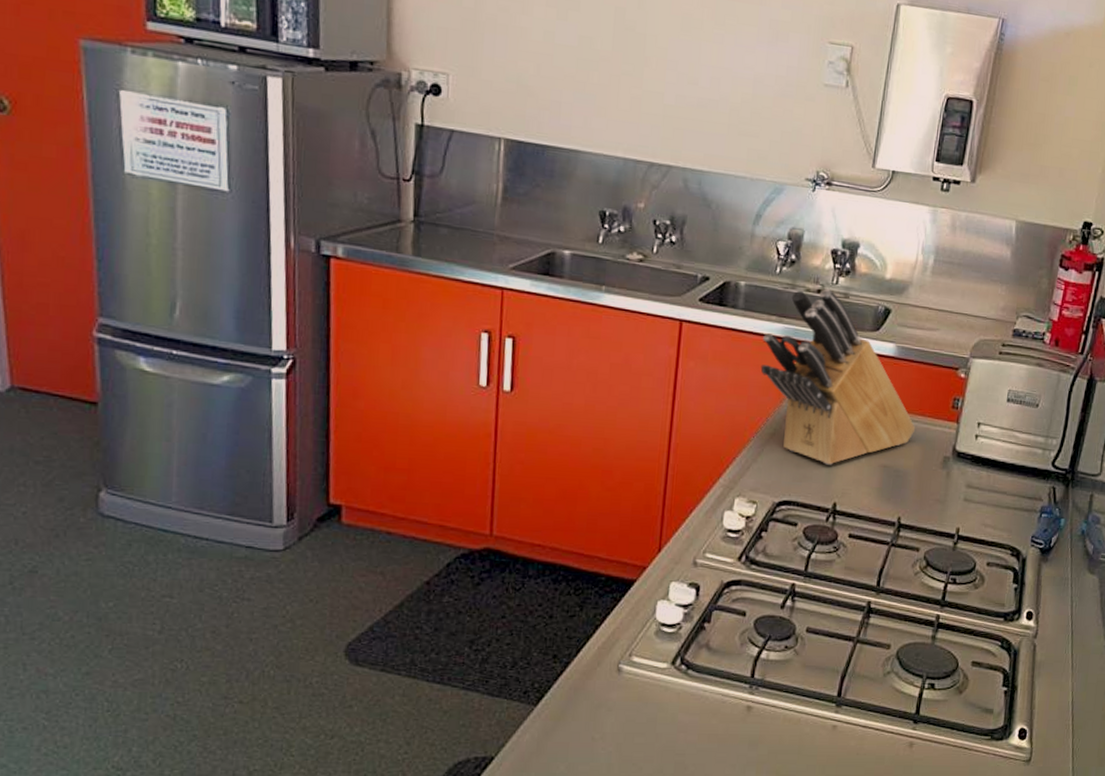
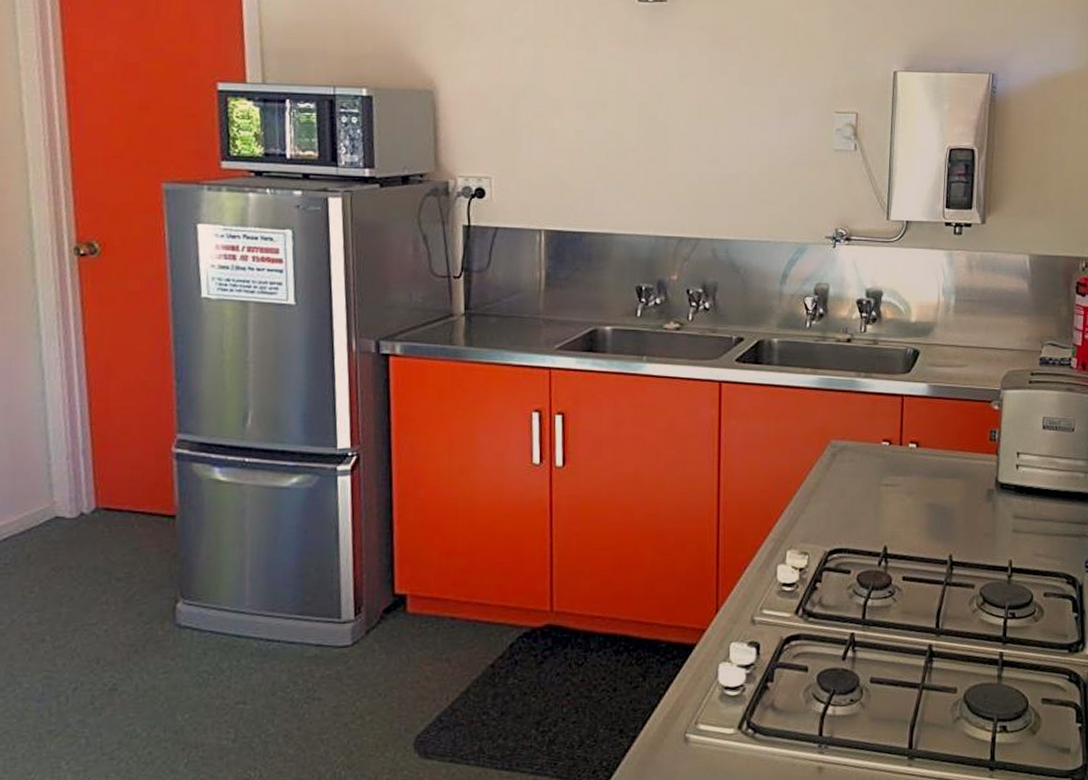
knife block: present [760,289,916,465] -> none [800,337,957,509]

